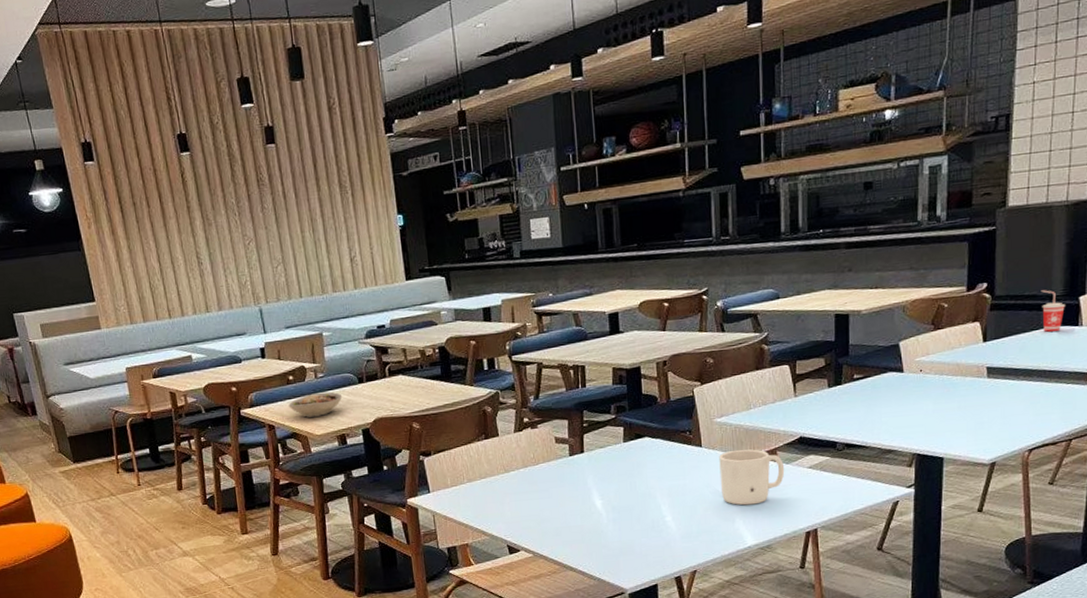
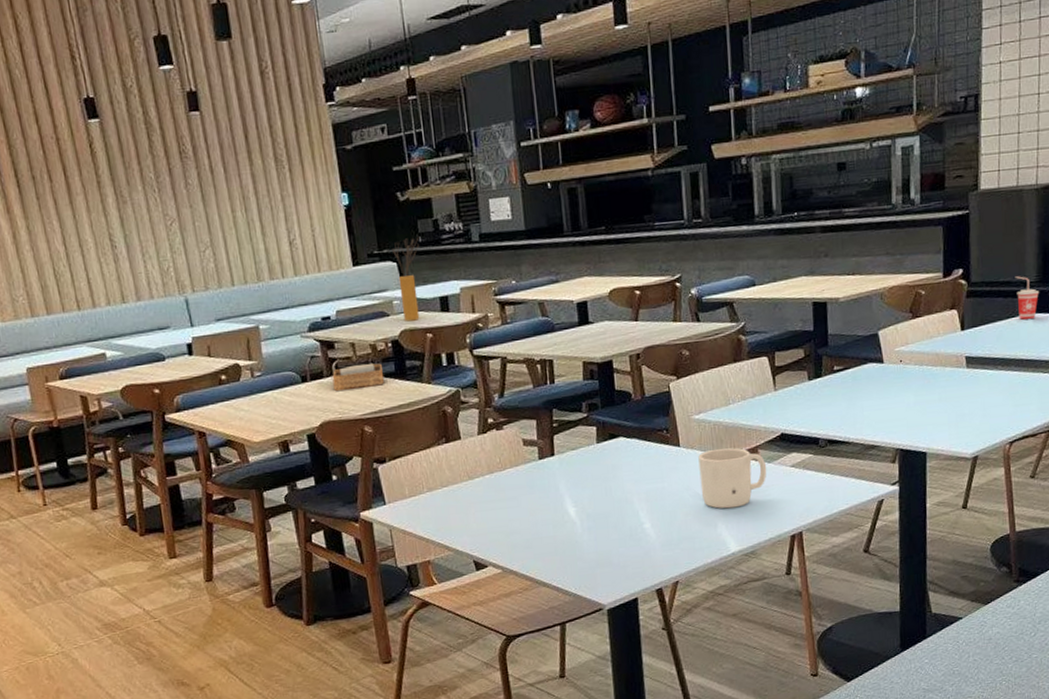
salad: present [288,391,343,418] -> none [221,392,284,423]
napkin holder: none [385,366,432,392] -> present [332,362,385,392]
vase: none [441,254,466,330] -> present [392,237,420,322]

